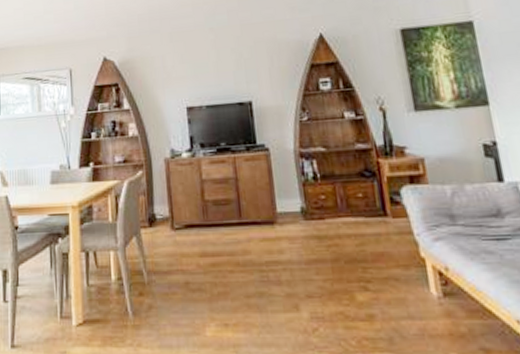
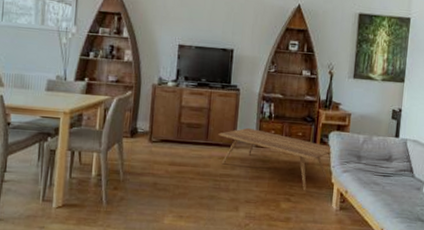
coffee table: none [253,195,413,274] -> present [218,127,332,191]

